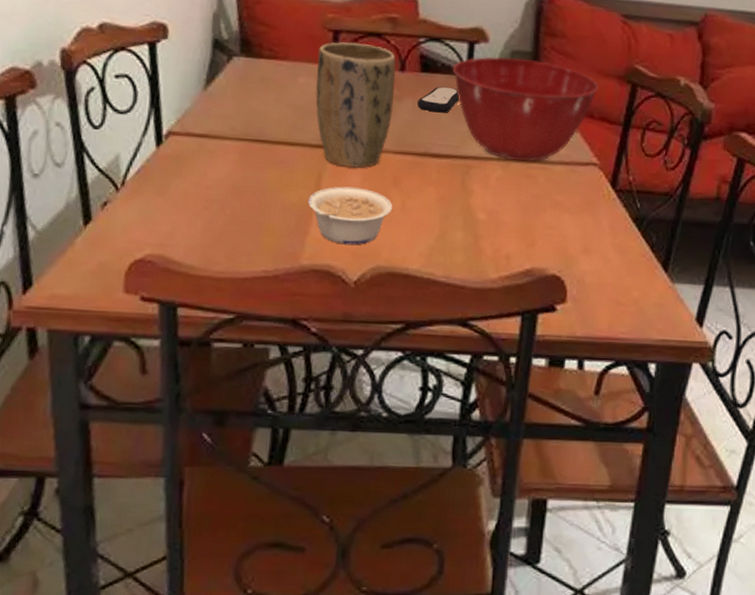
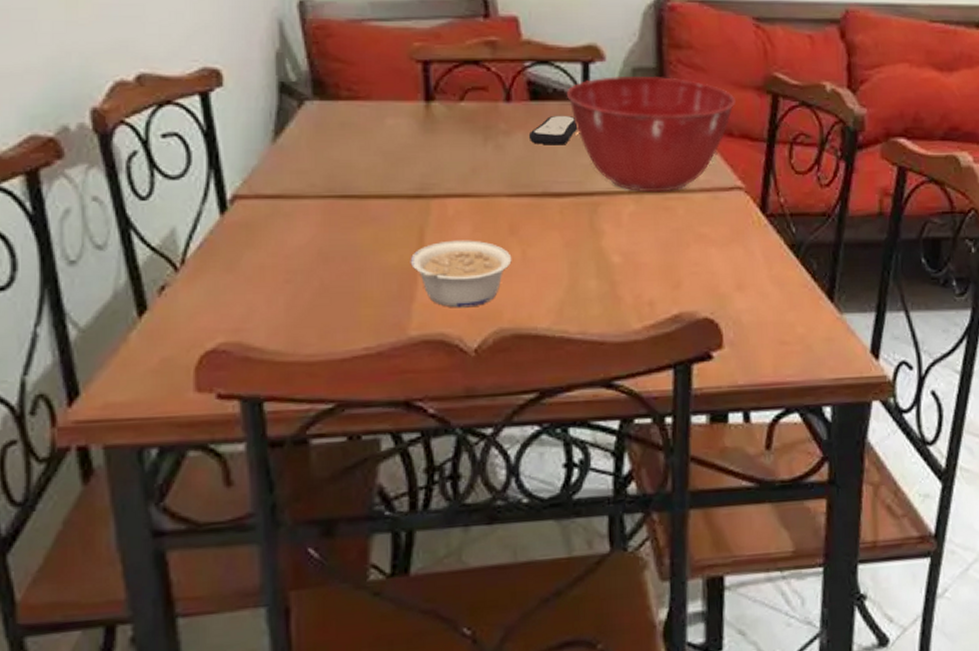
plant pot: present [315,42,396,169] -> none [406,73,502,218]

